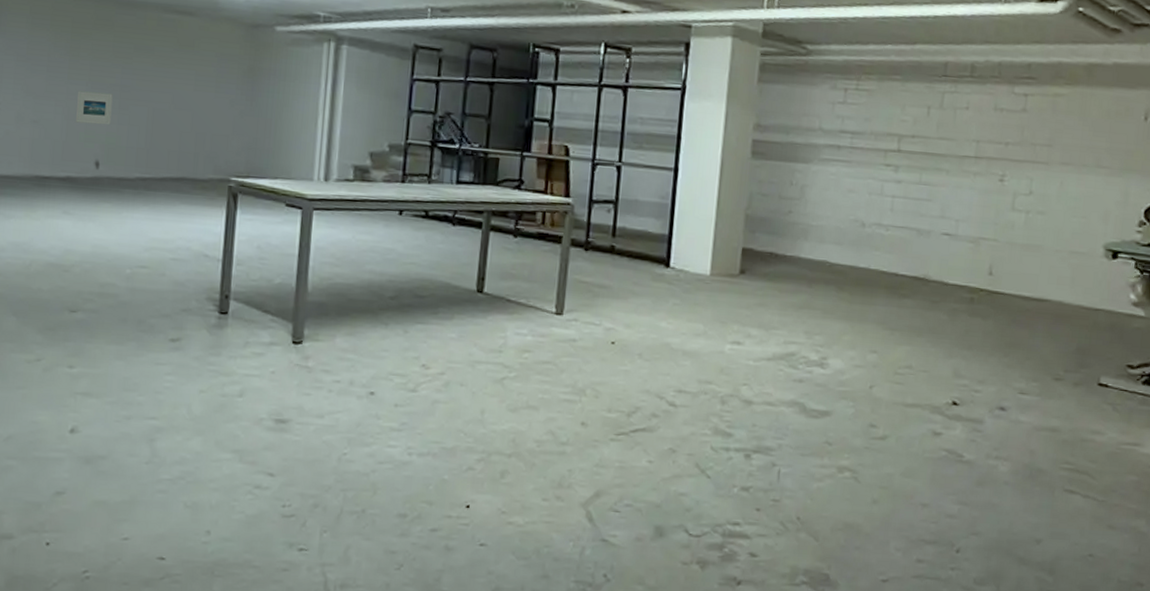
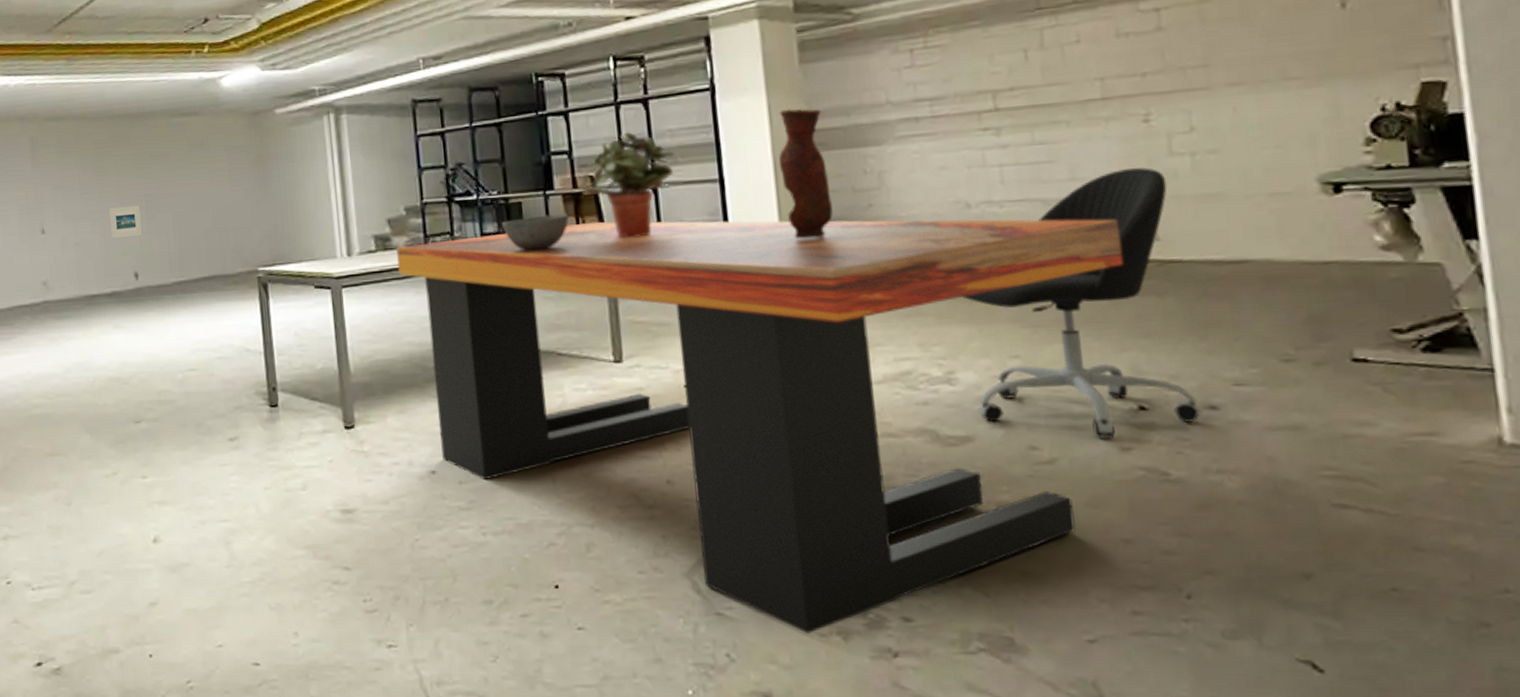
dining table: none [371,179,968,562] -> present [396,219,1124,635]
bowl: none [478,172,540,204] -> present [502,213,569,250]
potted plant: none [554,112,642,207] -> present [576,131,676,237]
vase: none [724,118,767,233] -> present [778,109,834,240]
office chair: none [838,215,1006,424] -> present [962,167,1200,438]

